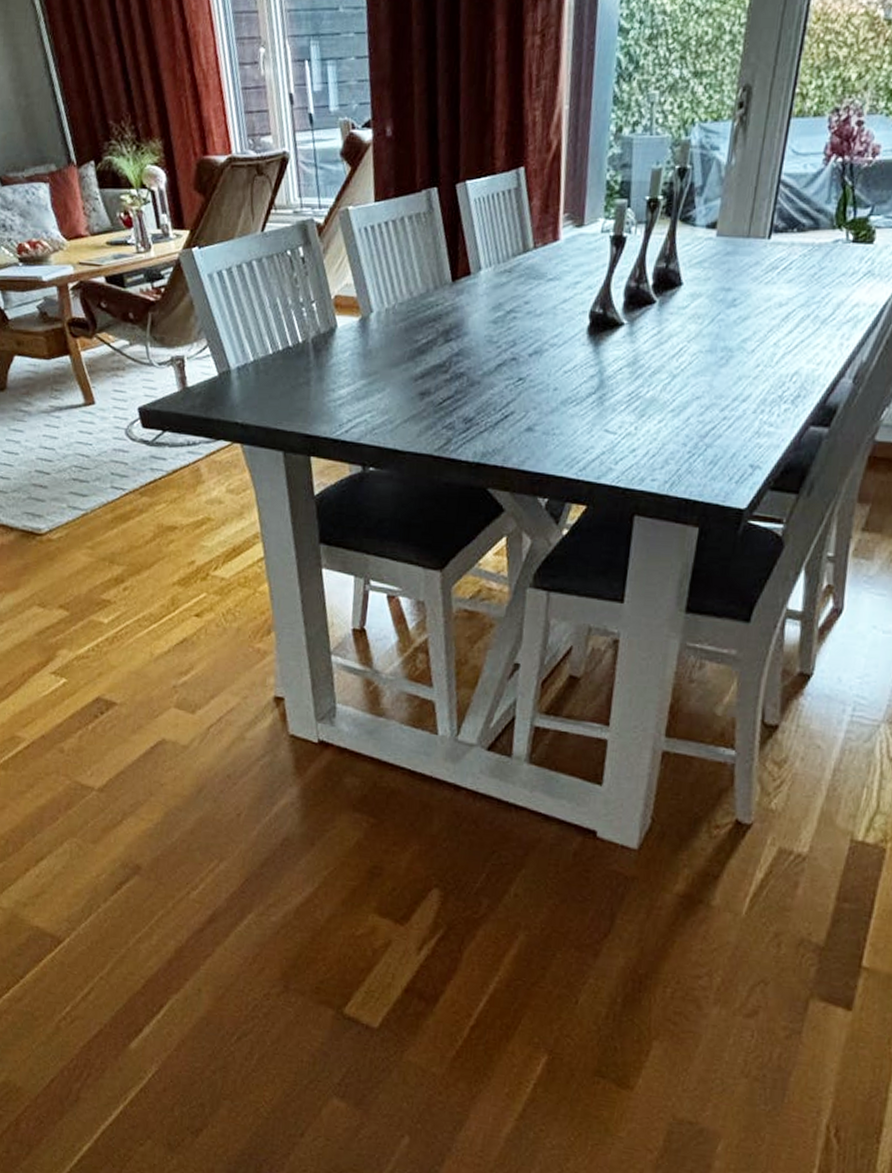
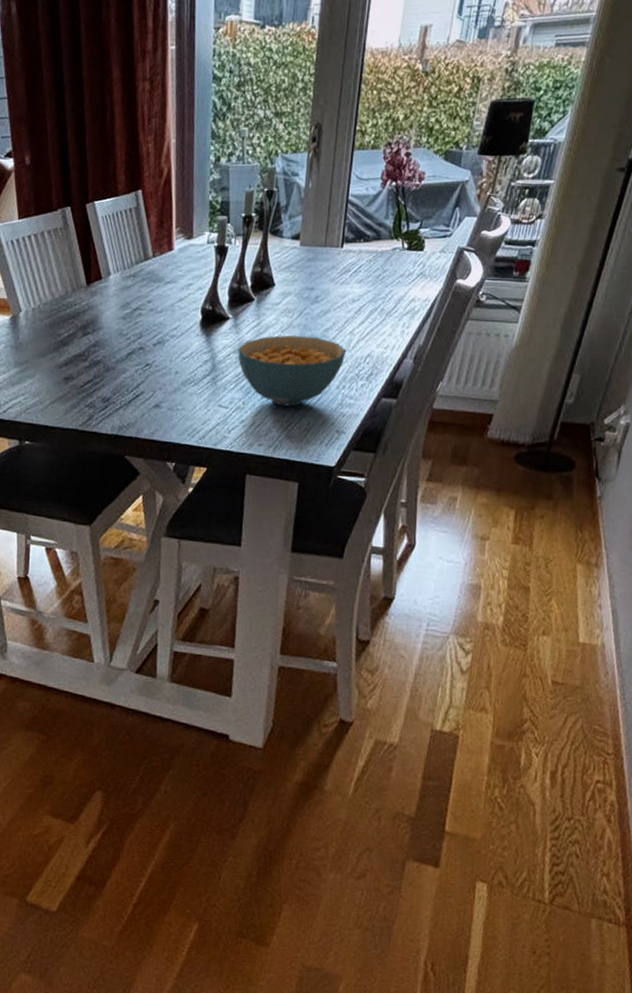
cereal bowl: none [632,346,768,434] -> present [238,335,346,407]

